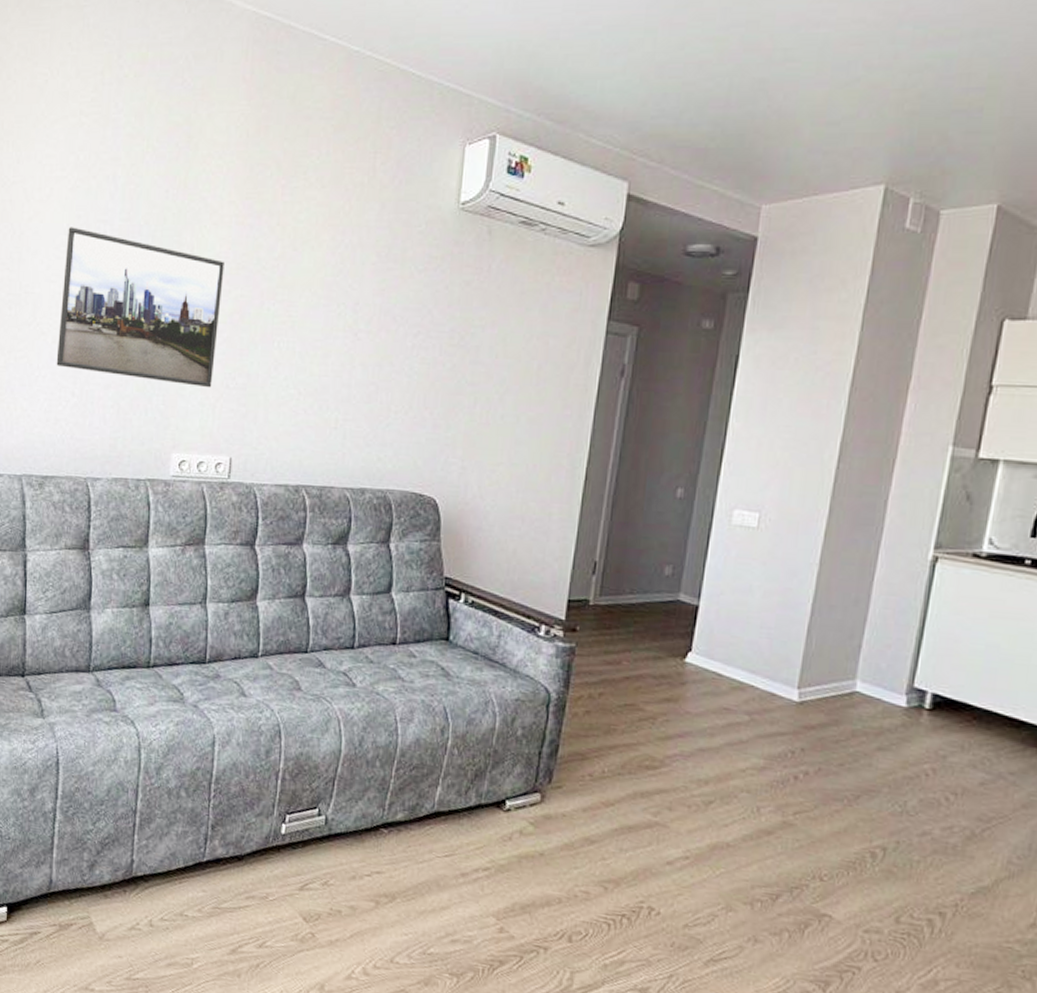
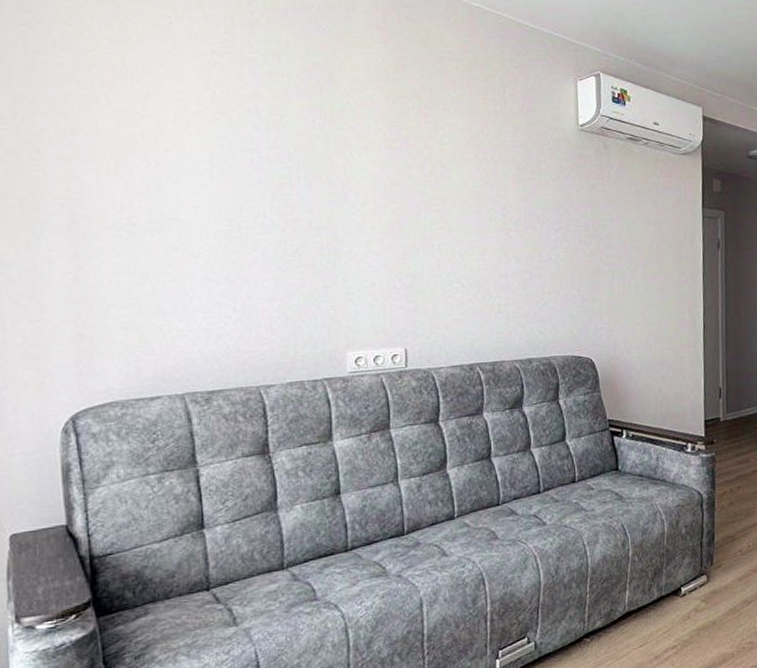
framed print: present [56,227,225,388] -> none [211,156,380,291]

